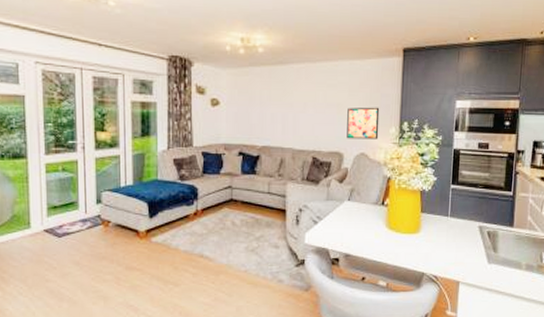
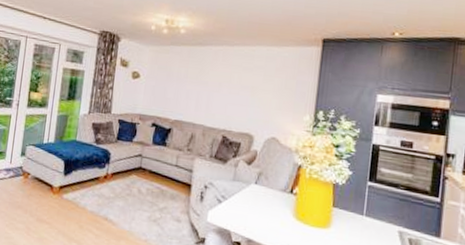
wall art: present [347,107,380,140] -> none [258,91,295,126]

